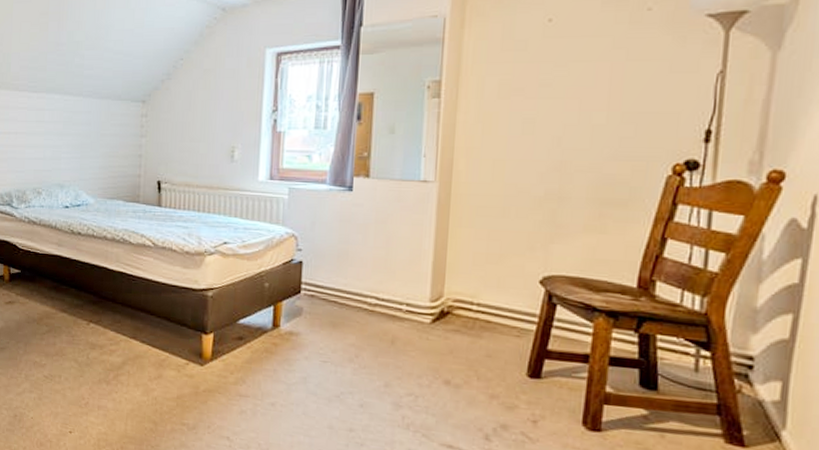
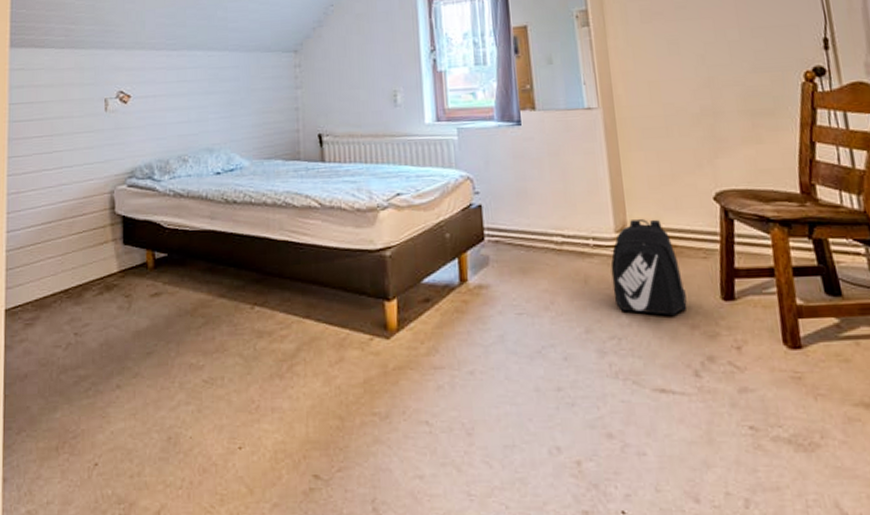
backpack: none [417,292,491,384] -> present [610,219,687,316]

